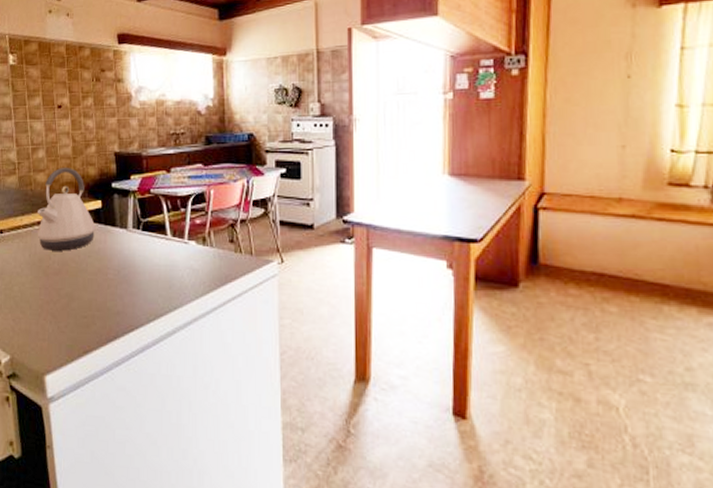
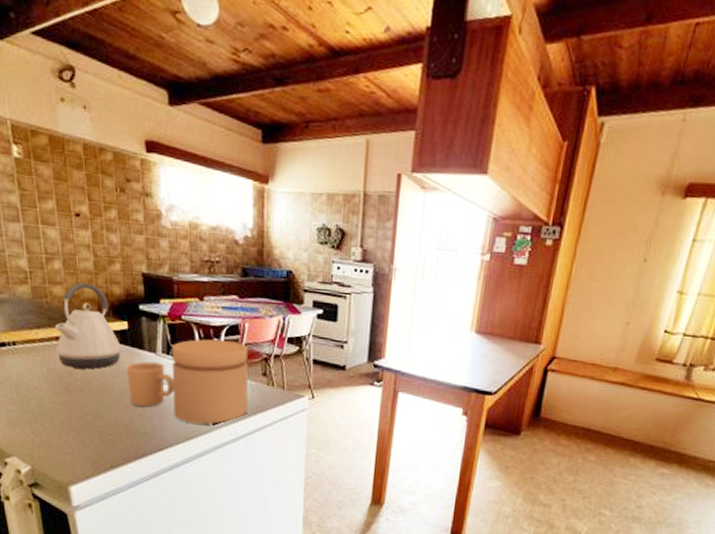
mug: none [99,237,145,285] -> present [126,361,175,407]
jar: none [141,210,216,300] -> present [171,339,249,425]

